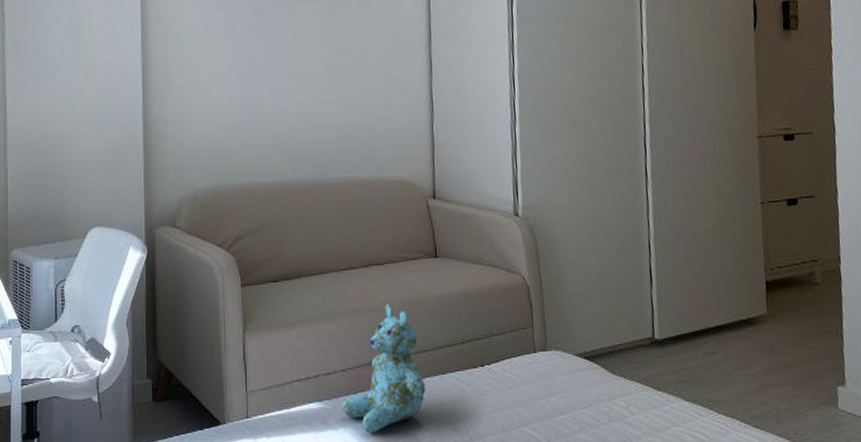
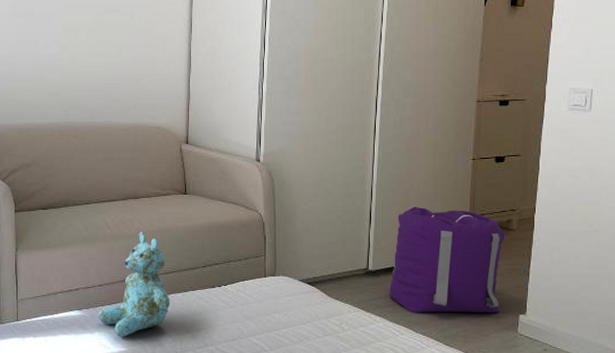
backpack: none [681,261,814,390] -> present [388,206,505,313]

